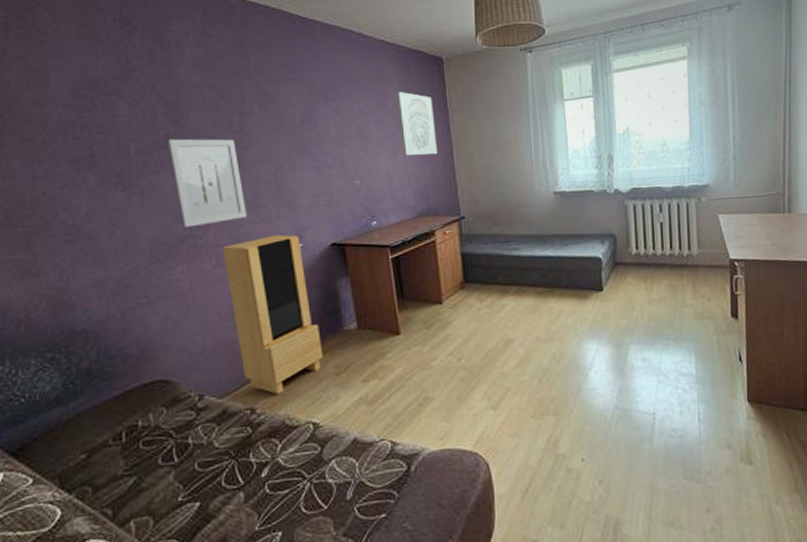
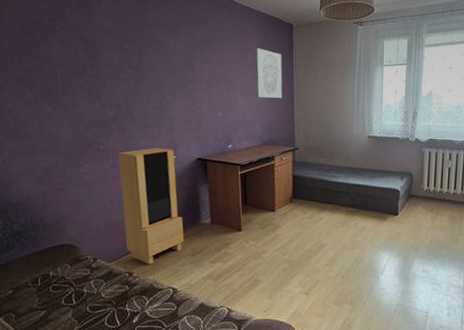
wall art: present [168,138,247,228] -> none [85,69,138,136]

